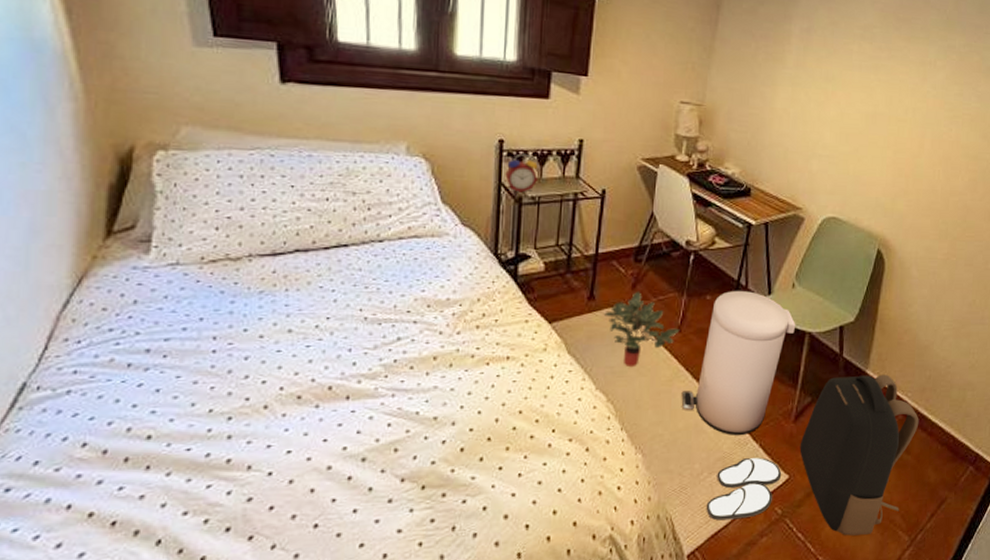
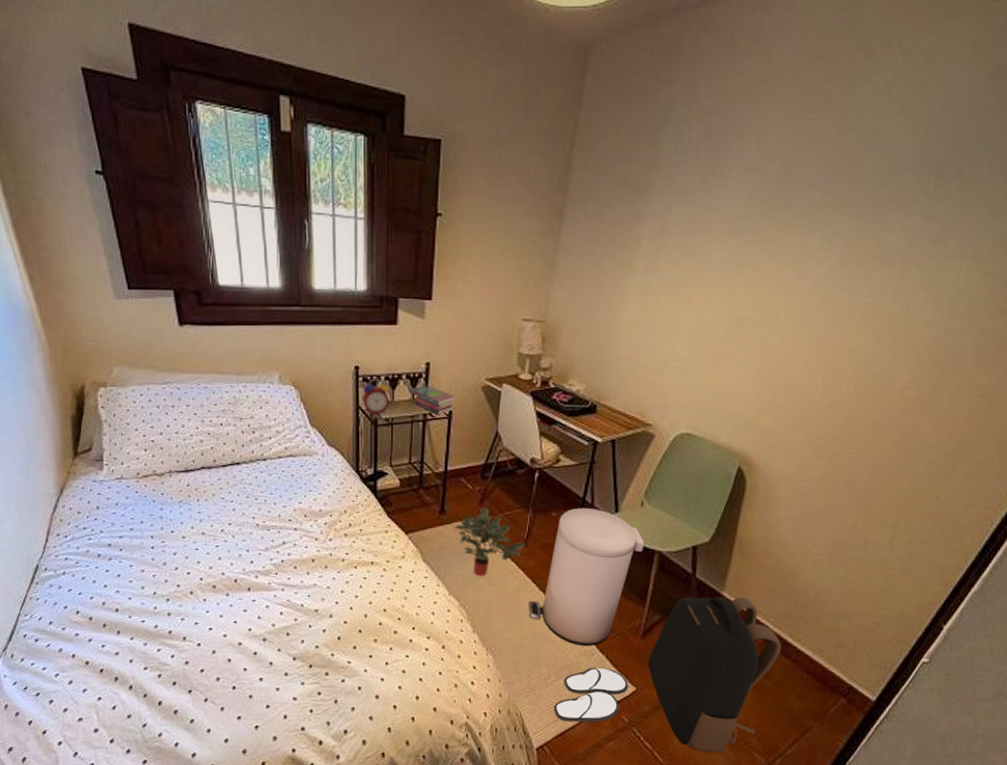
books: none [559,162,610,195] -> present [409,384,456,416]

